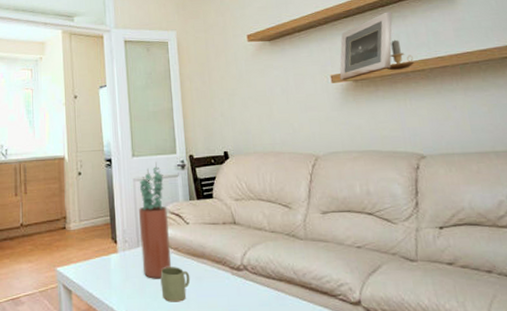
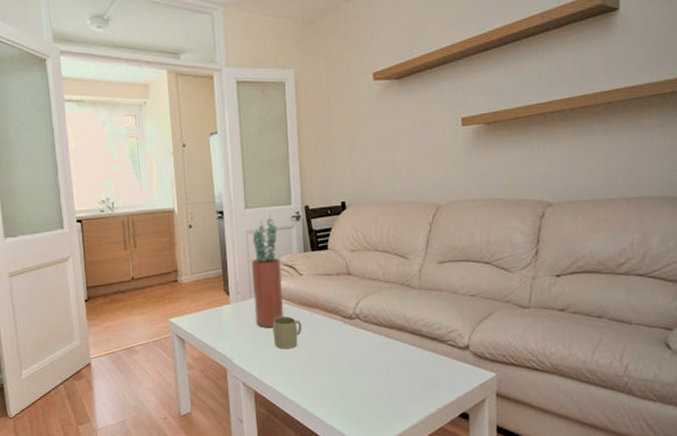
picture frame: present [339,11,393,81] -> none [471,43,538,124]
candle: present [386,39,414,71] -> none [523,76,554,112]

